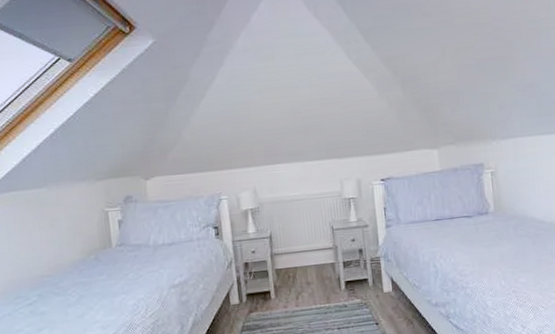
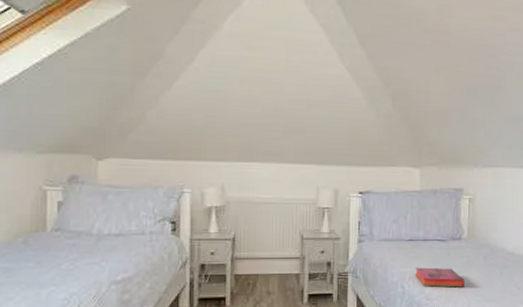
hardback book: none [445,243,497,264] -> present [415,267,465,288]

